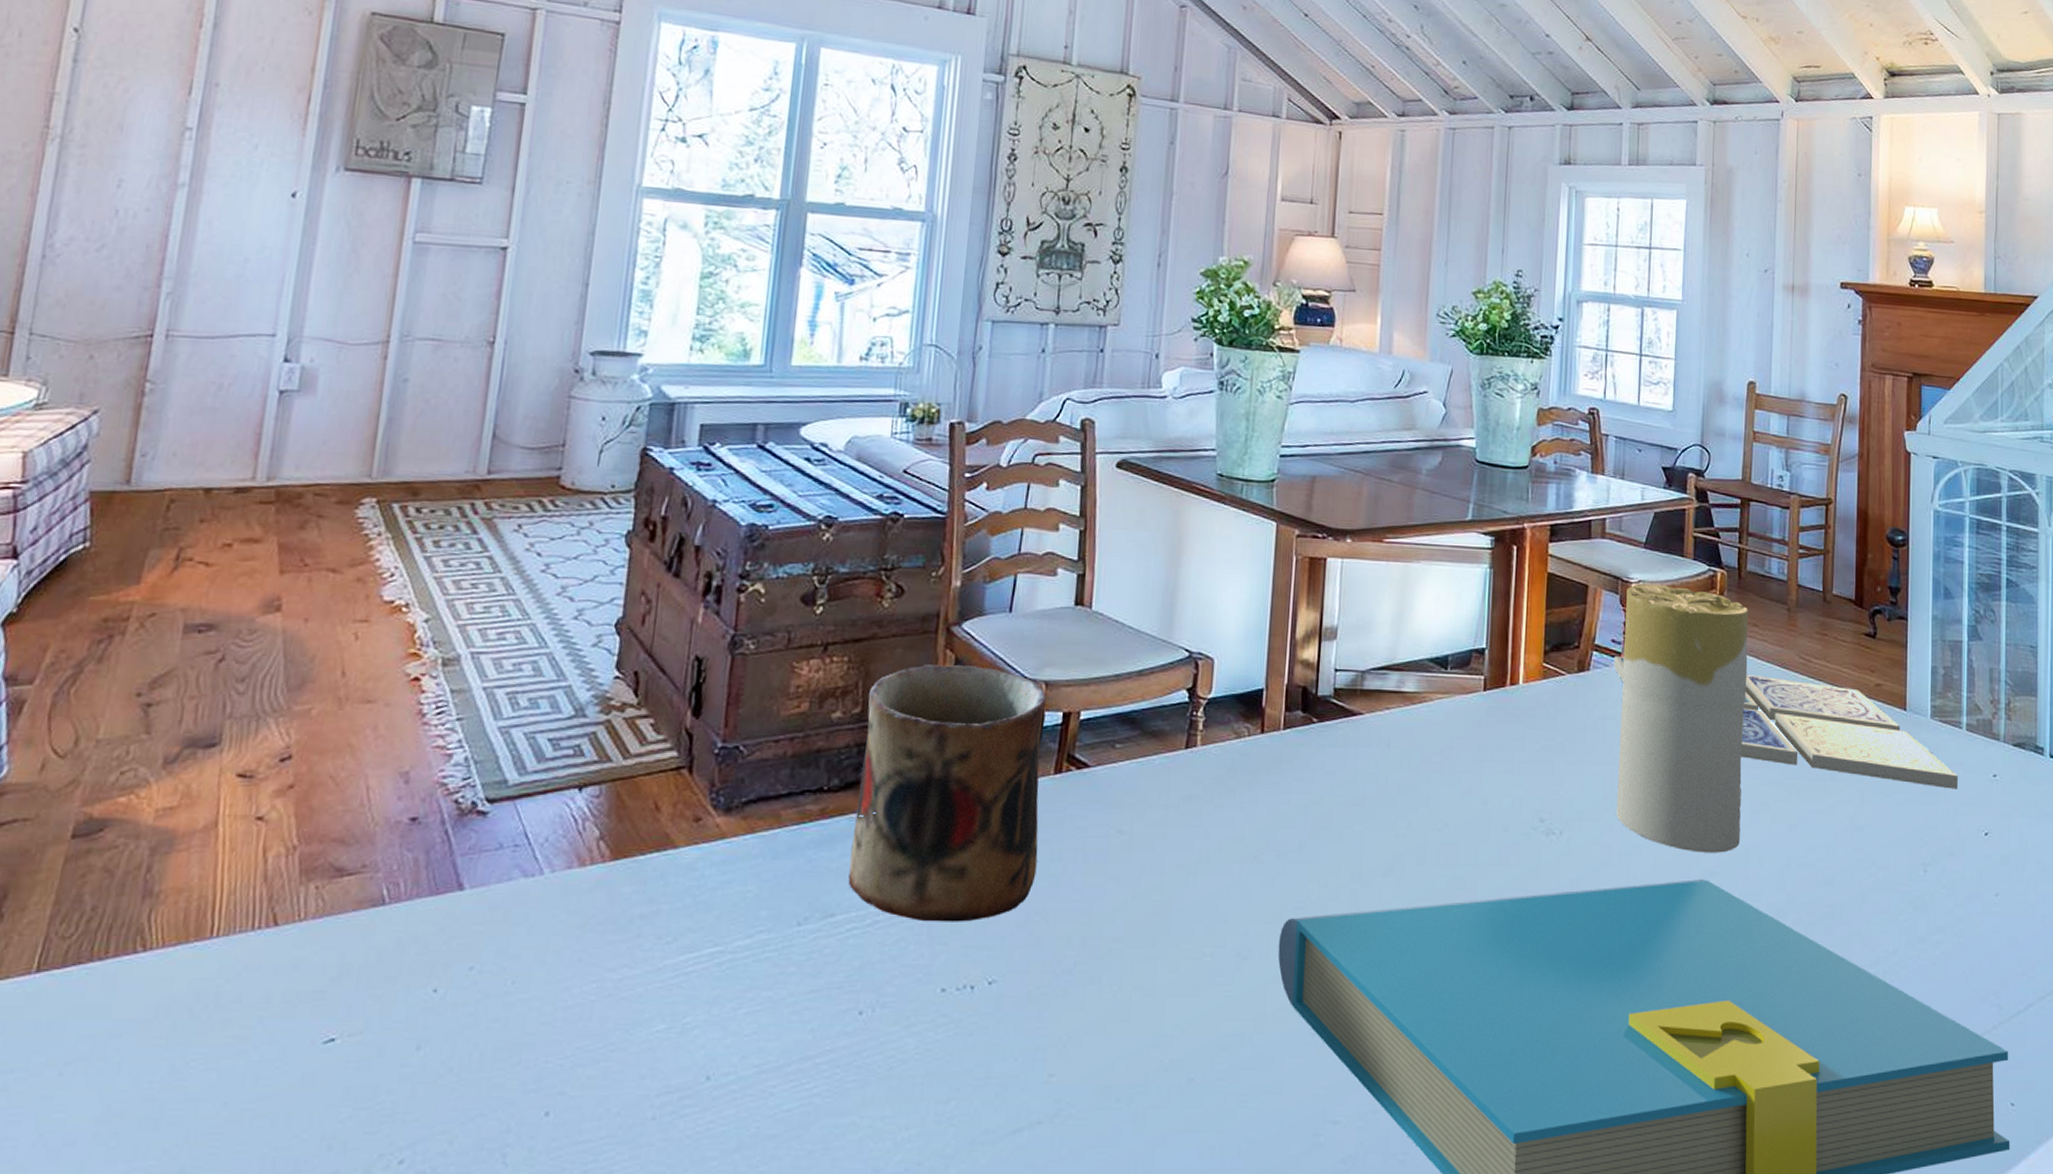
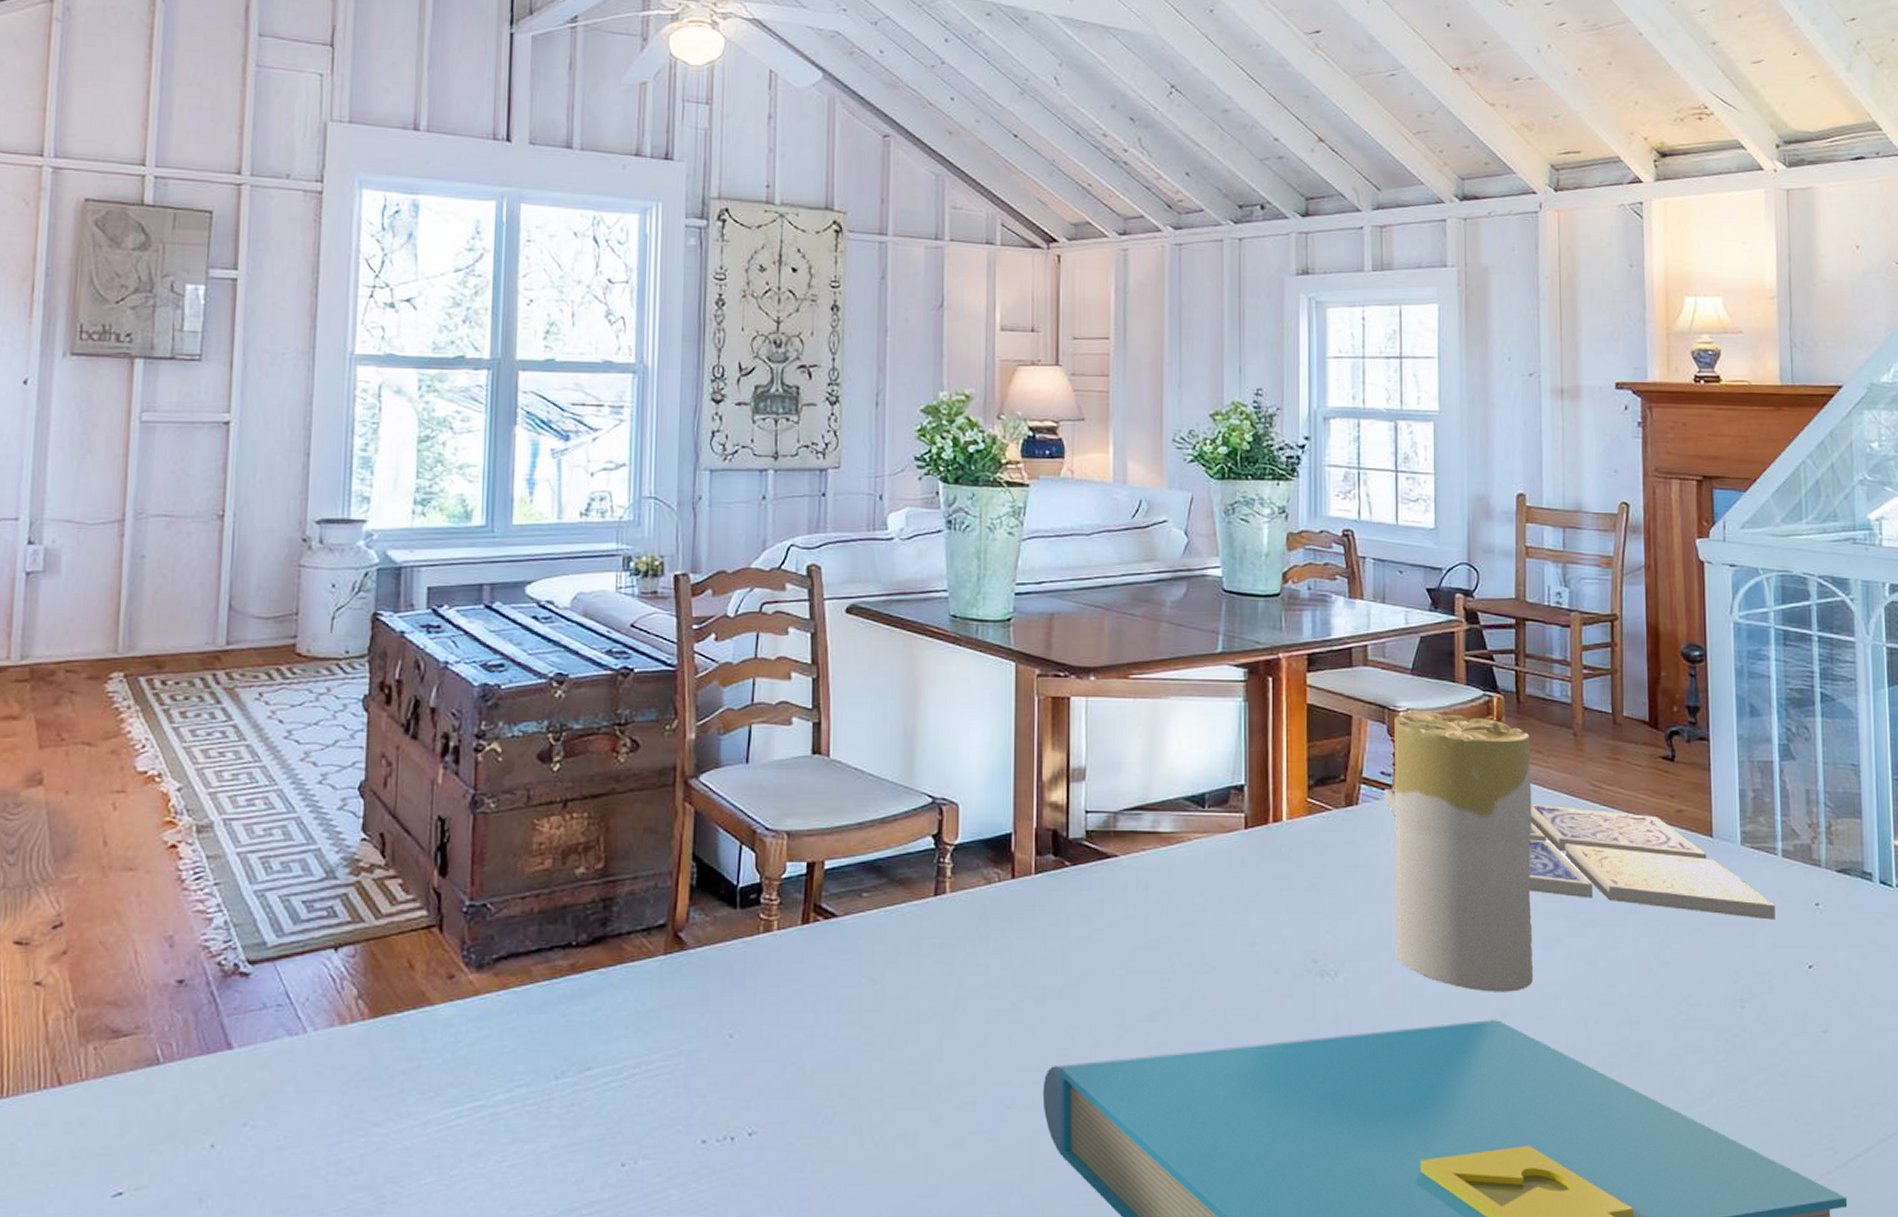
mug: present [848,664,1047,922] -> none [602,818,790,1074]

